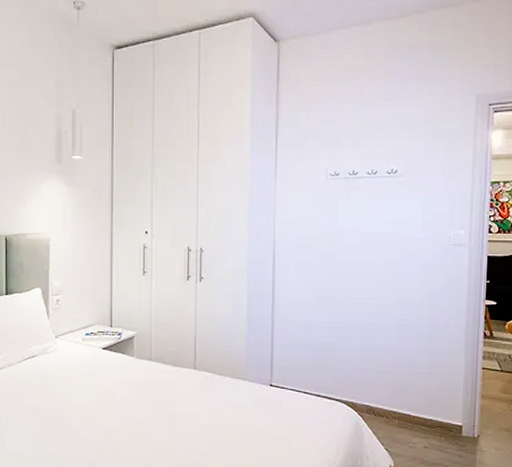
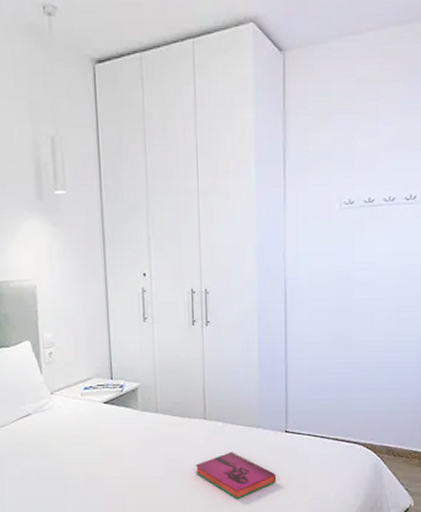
hardback book: none [184,402,259,449] -> present [195,452,275,499]

